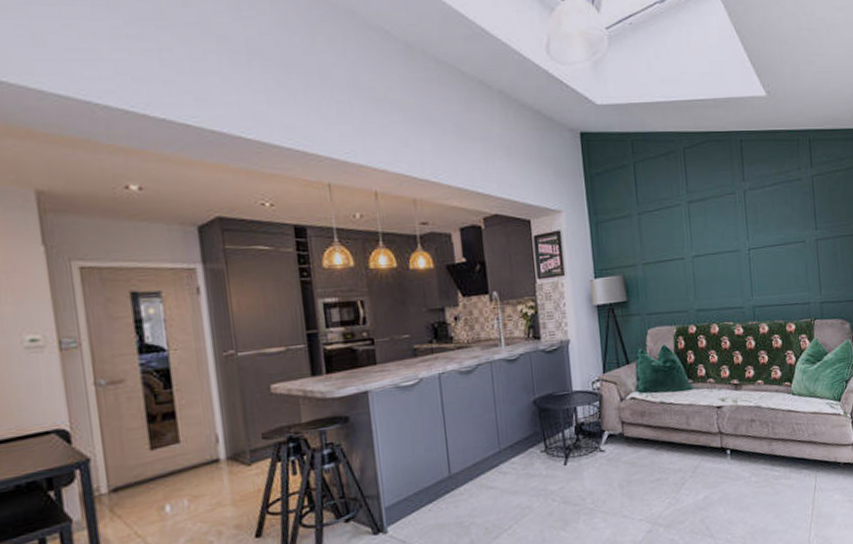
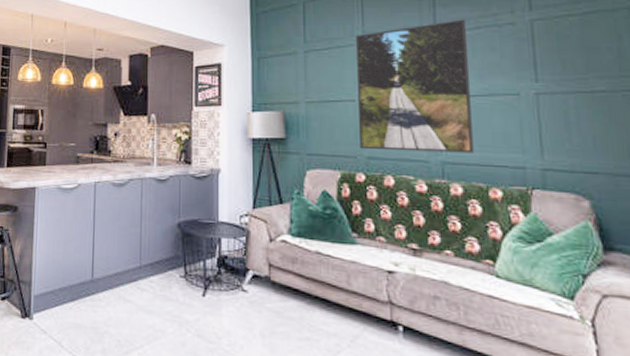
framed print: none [681,176,775,304] -> present [356,19,474,153]

